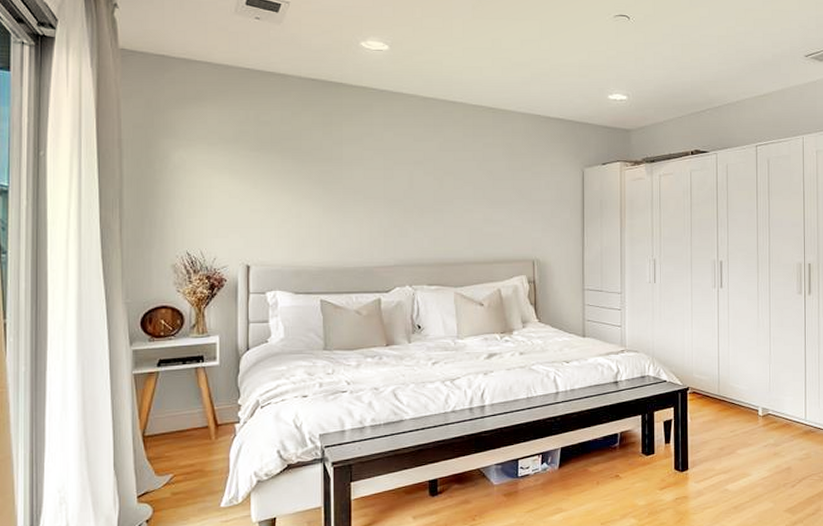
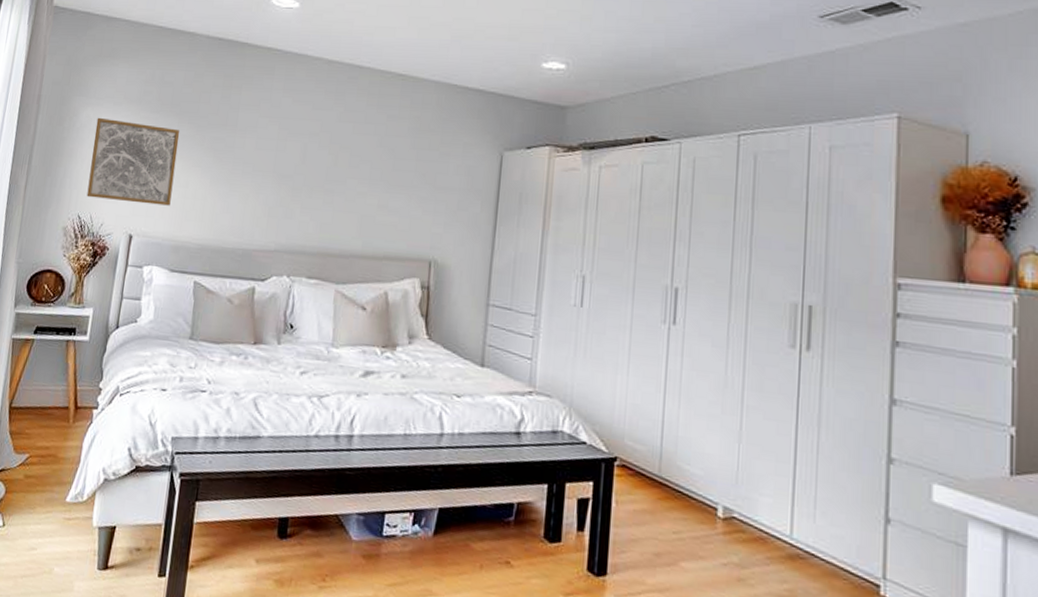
wall art: none [191,158,285,236] -> present [87,117,180,206]

